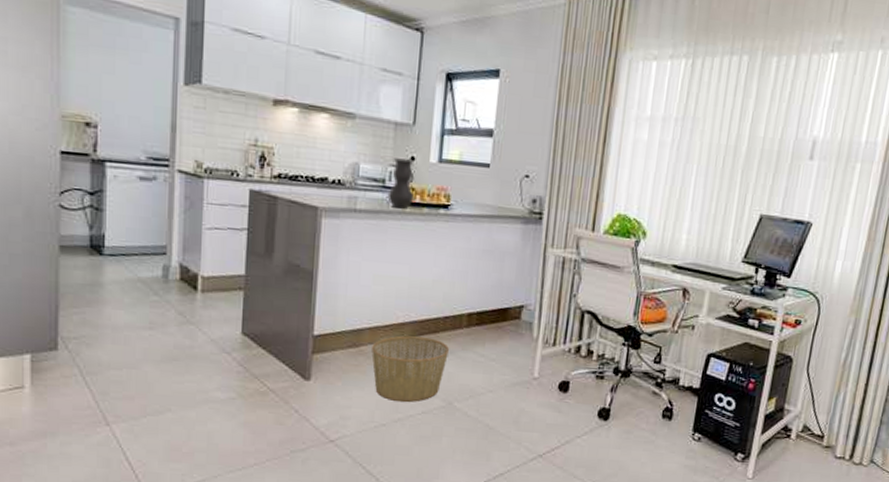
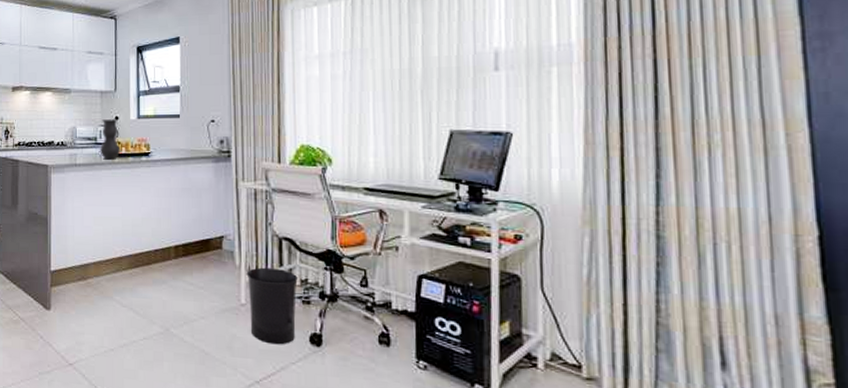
basket: present [371,335,450,402] -> none [97,268,162,329]
waste bin: none [541,340,595,419] -> present [246,267,298,345]

